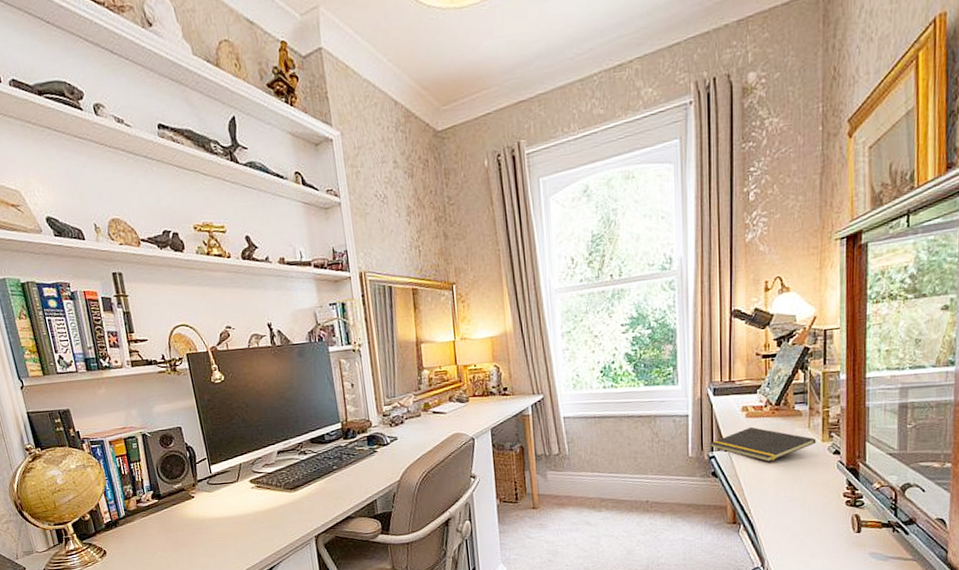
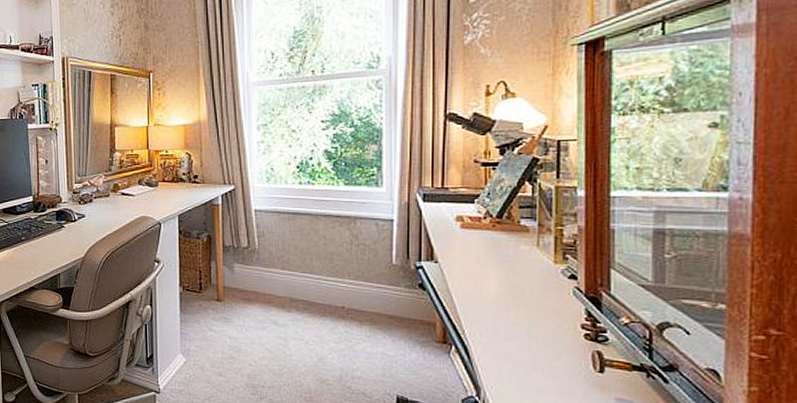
notepad: present [709,427,817,463] -> none [417,239,547,280]

